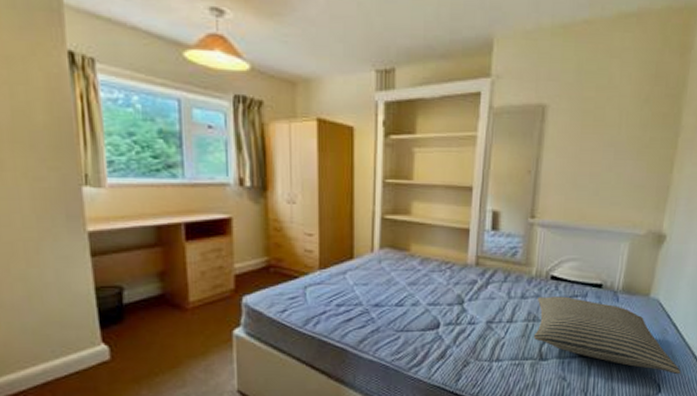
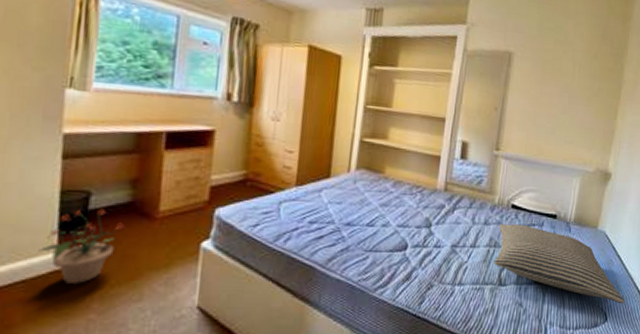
potted plant: none [85,302,159,373] -> present [38,209,124,284]

